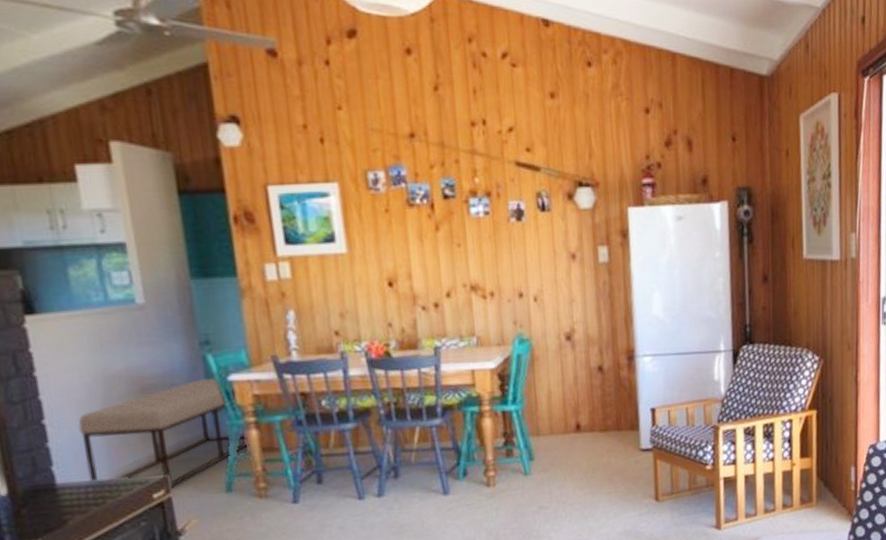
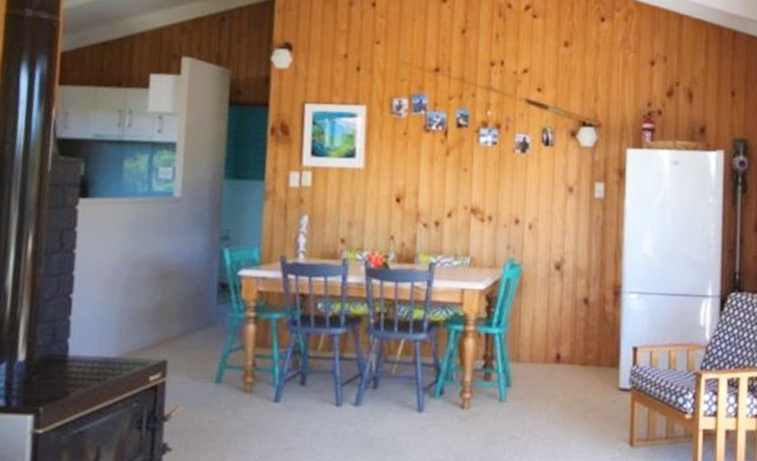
bench: present [77,378,250,489] -> none [97,271,246,373]

